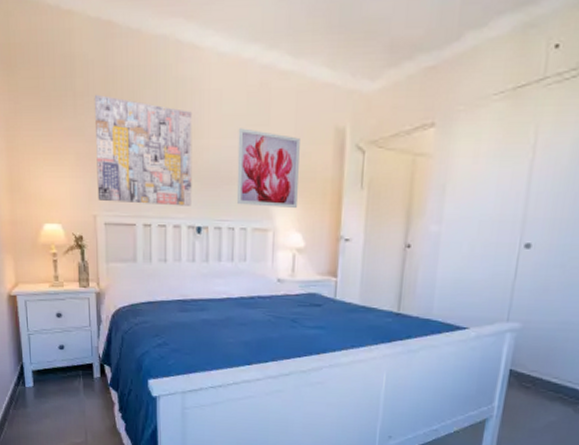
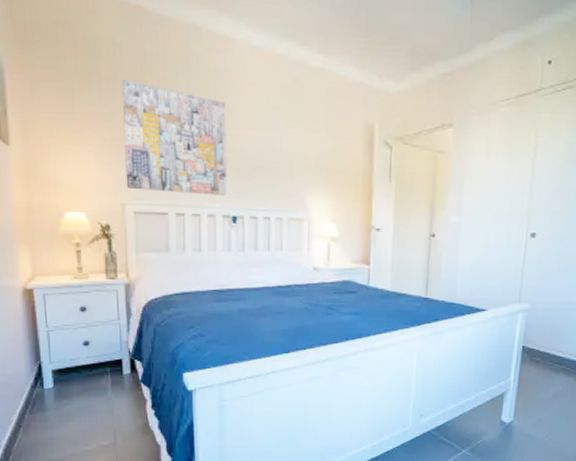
wall art: present [236,128,300,208] -> none [272,120,332,198]

